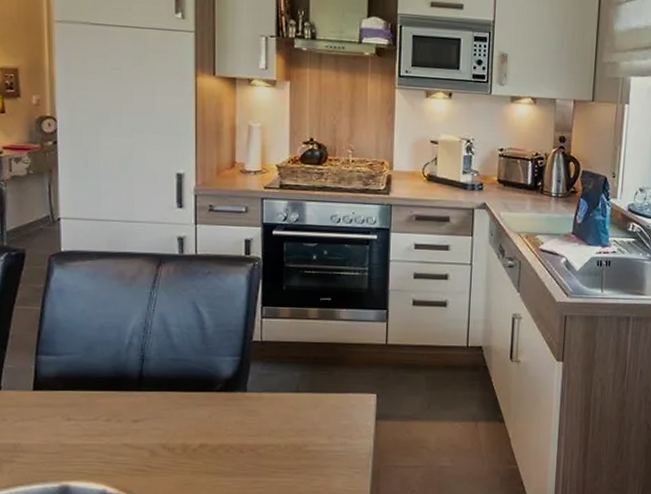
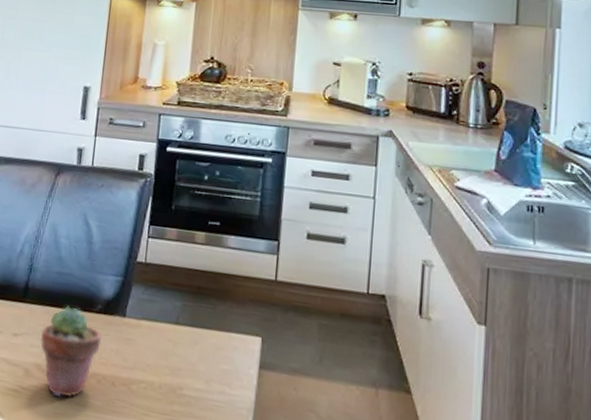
potted succulent: none [162,389,226,470] -> present [40,306,102,398]

